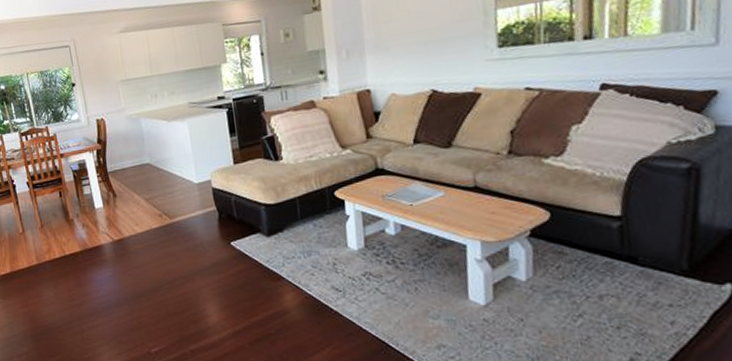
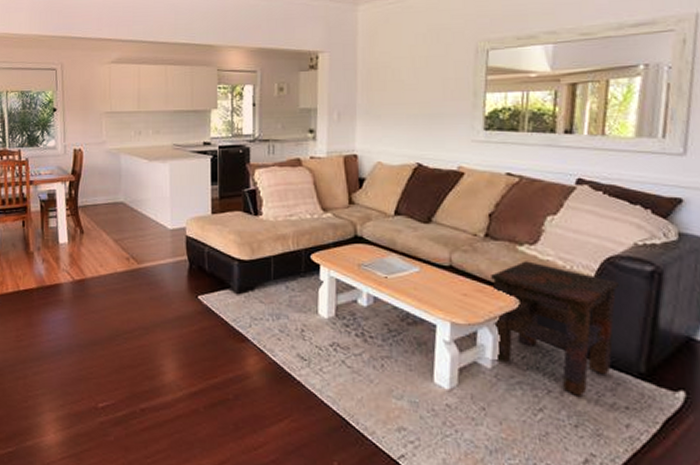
side table: none [518,172,654,299] -> present [491,261,619,396]

